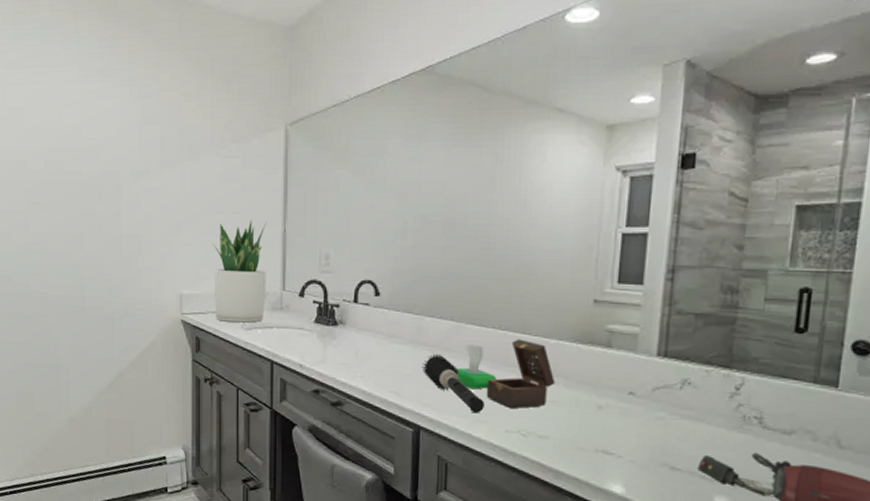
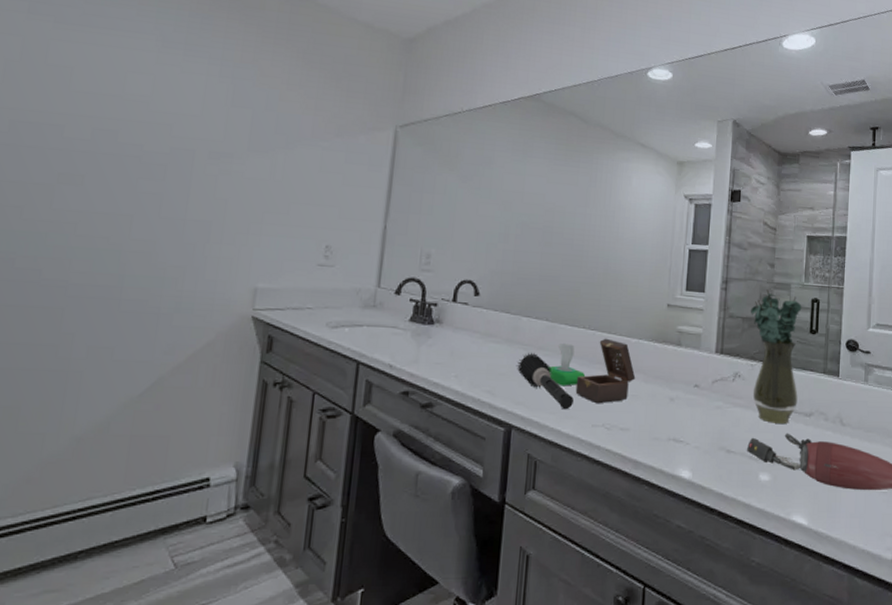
planter: present [212,220,267,323] -> none [296,214,367,321]
vase: none [707,278,784,442] -> present [751,289,802,424]

